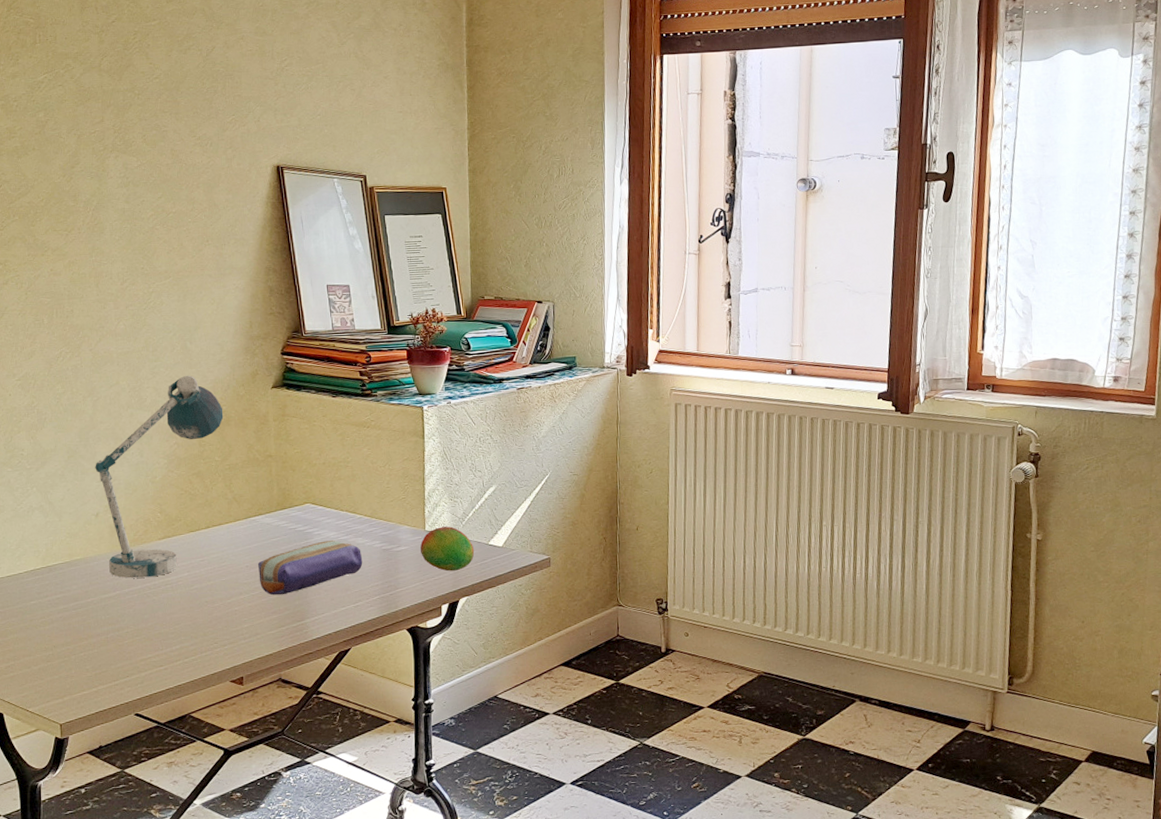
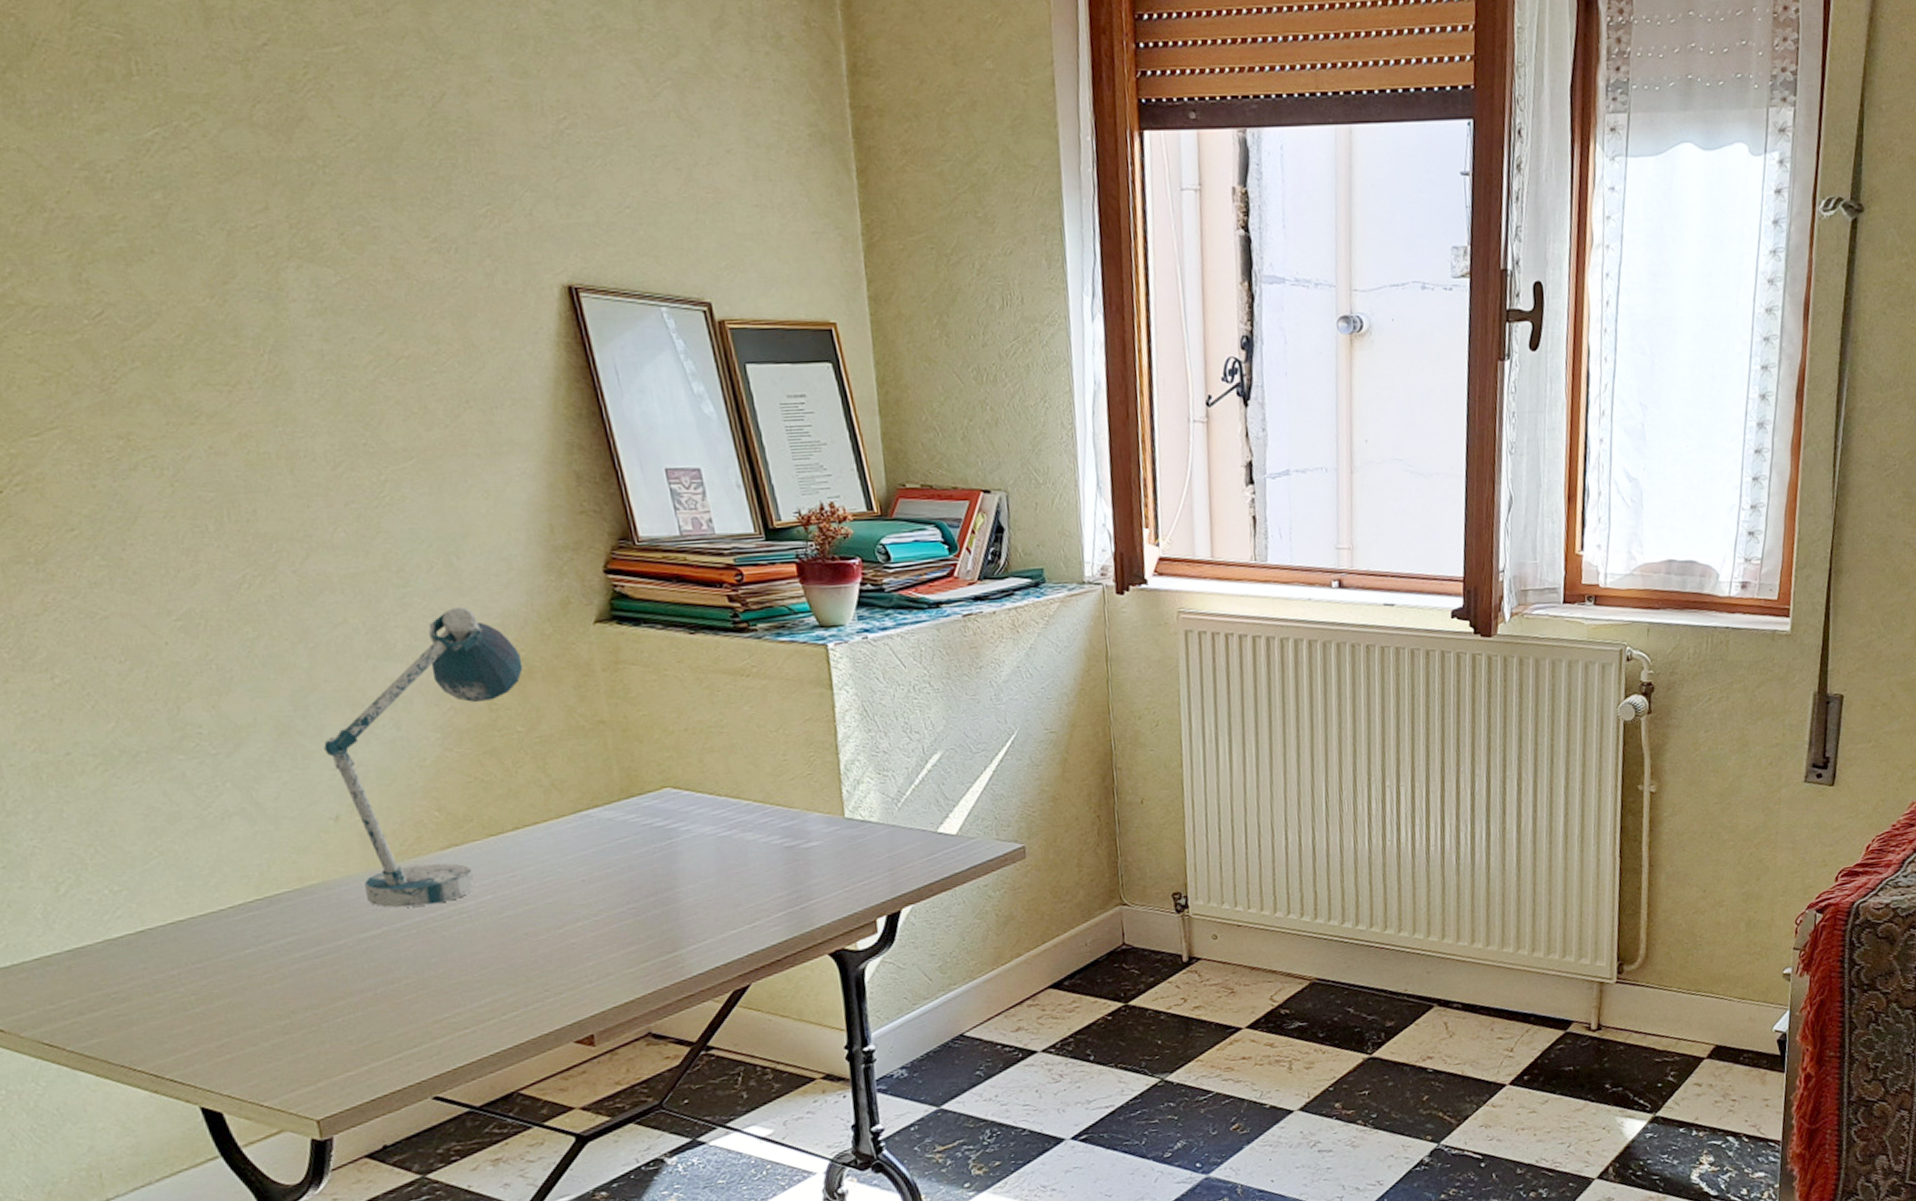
pencil case: present [258,540,363,596] -> none [600,837,758,919]
fruit: present [420,526,475,572] -> none [839,810,918,872]

